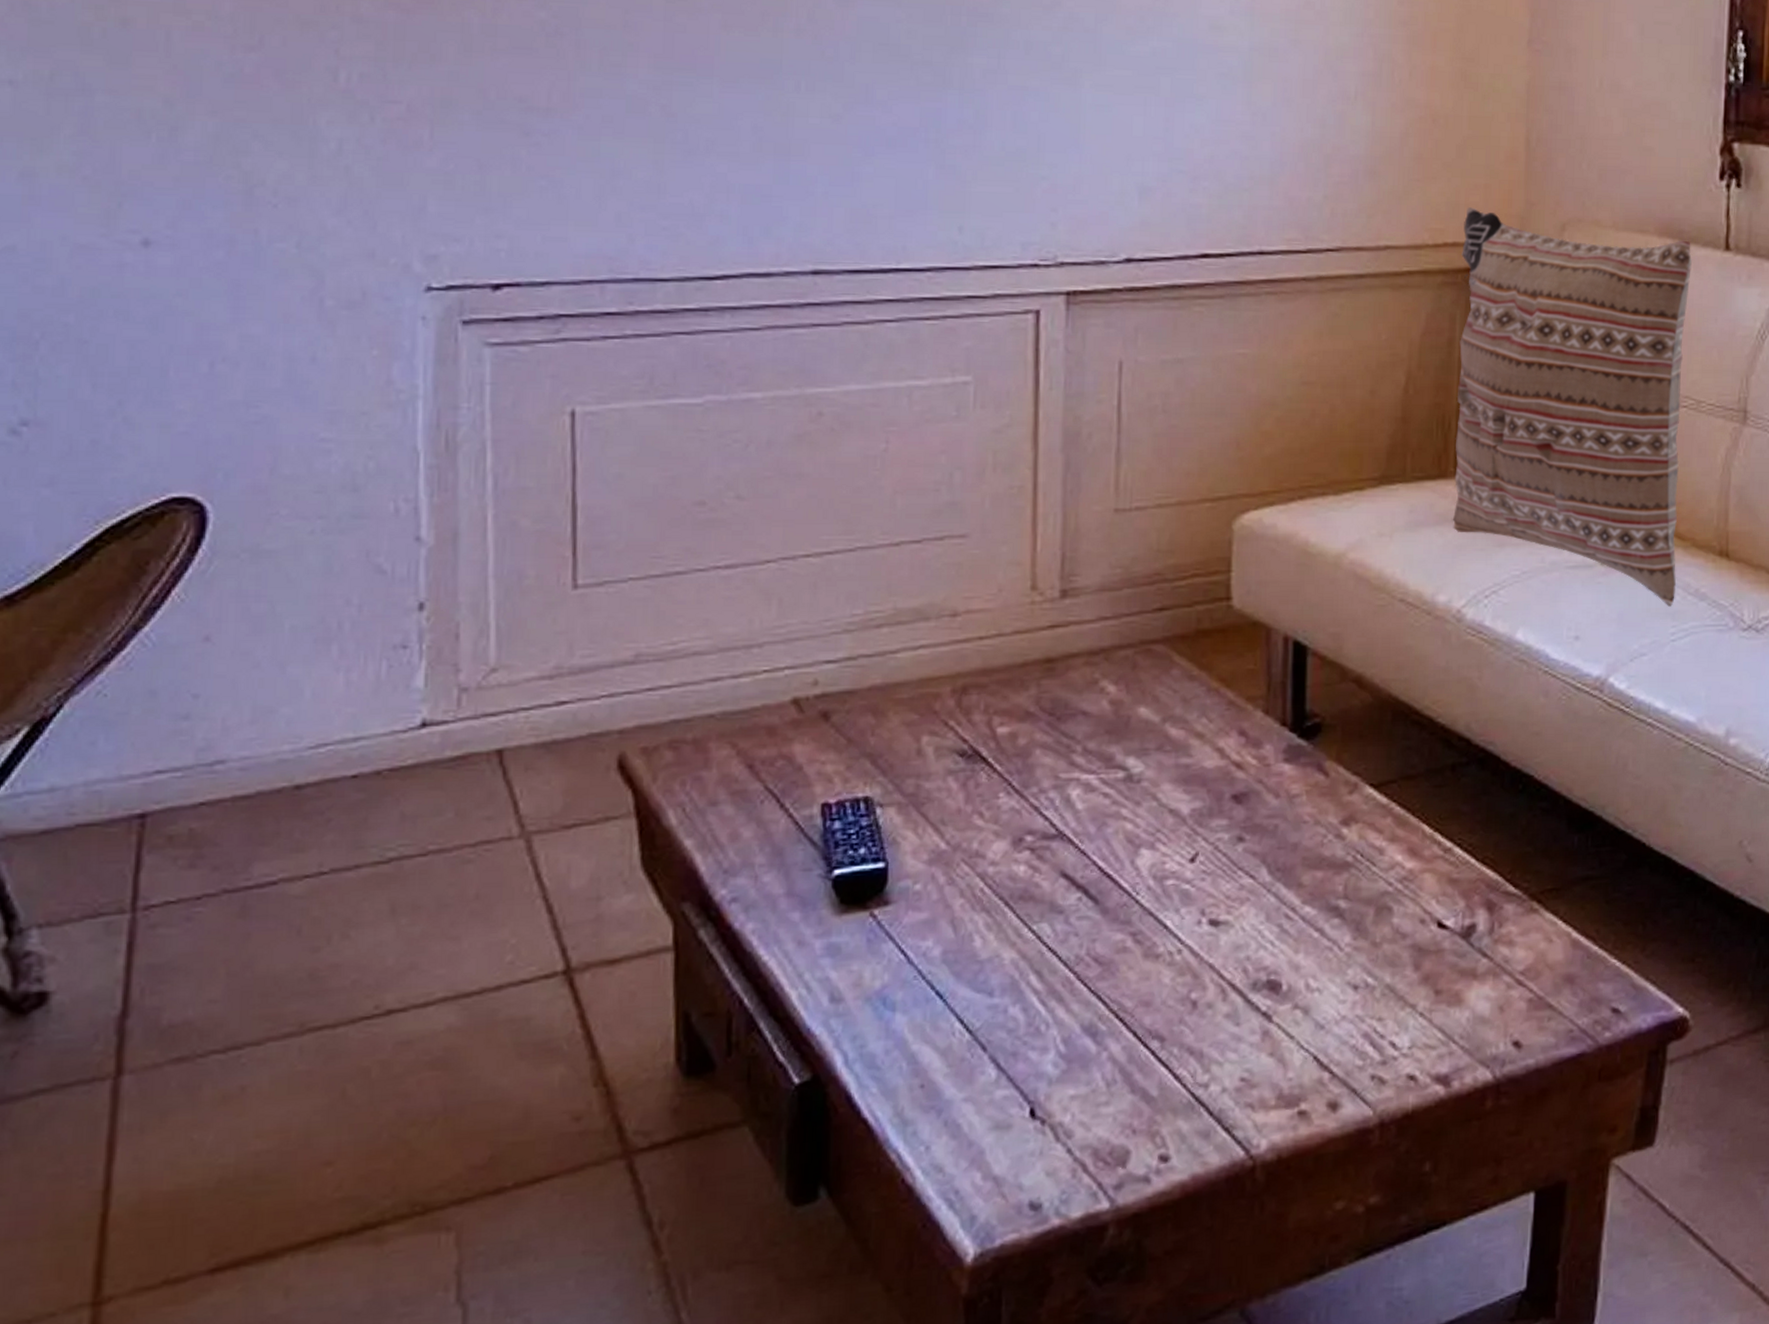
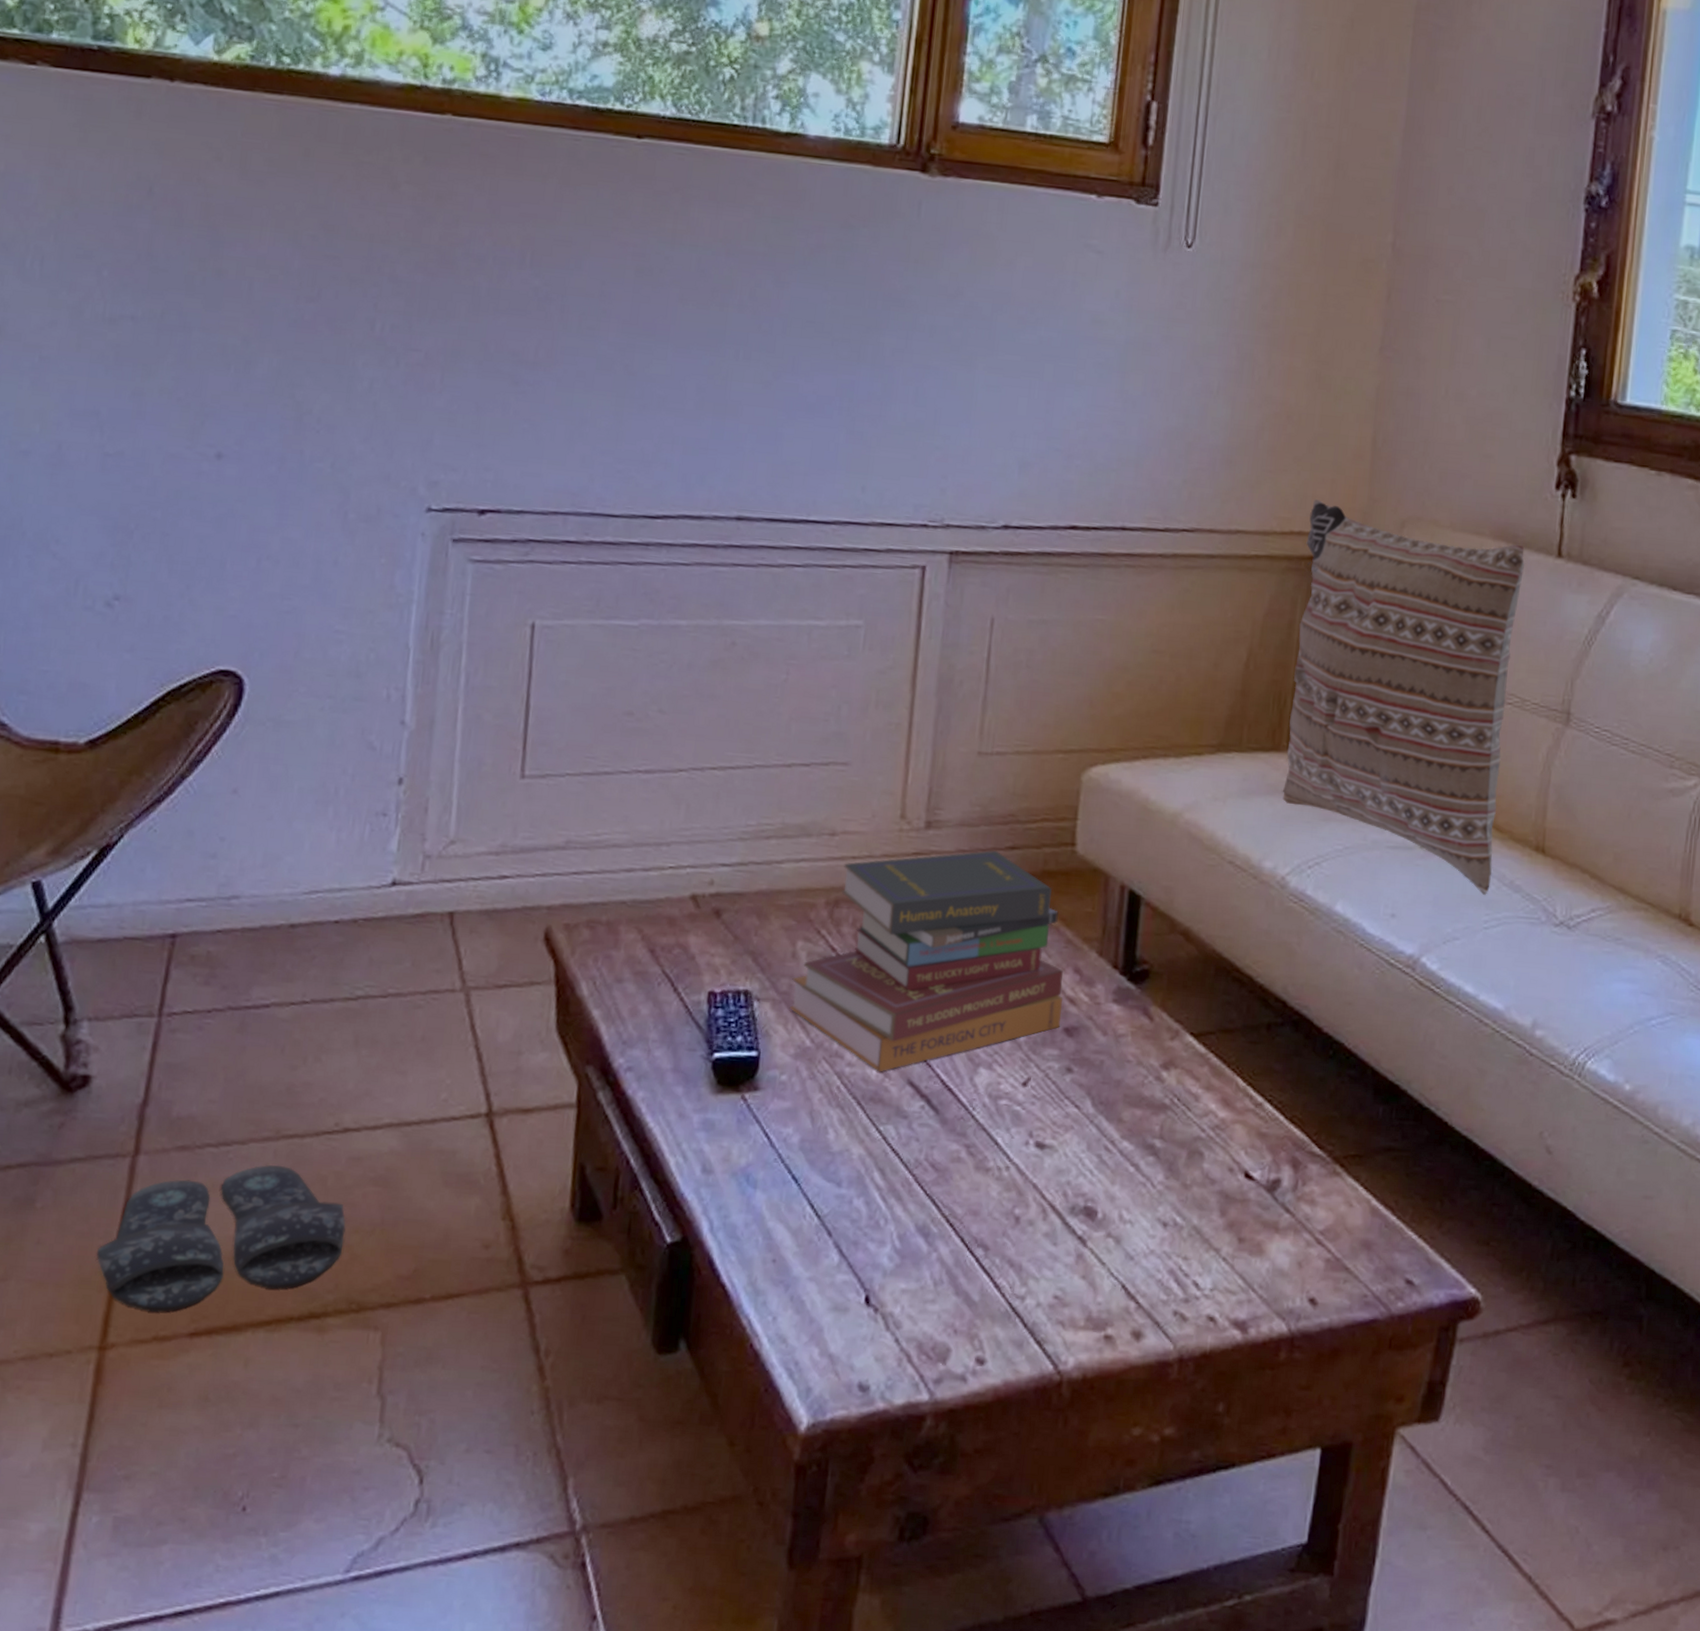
slippers: none [77,1062,399,1253] -> present [96,1165,346,1312]
books: none [919,614,1229,868] -> present [790,850,1064,1072]

